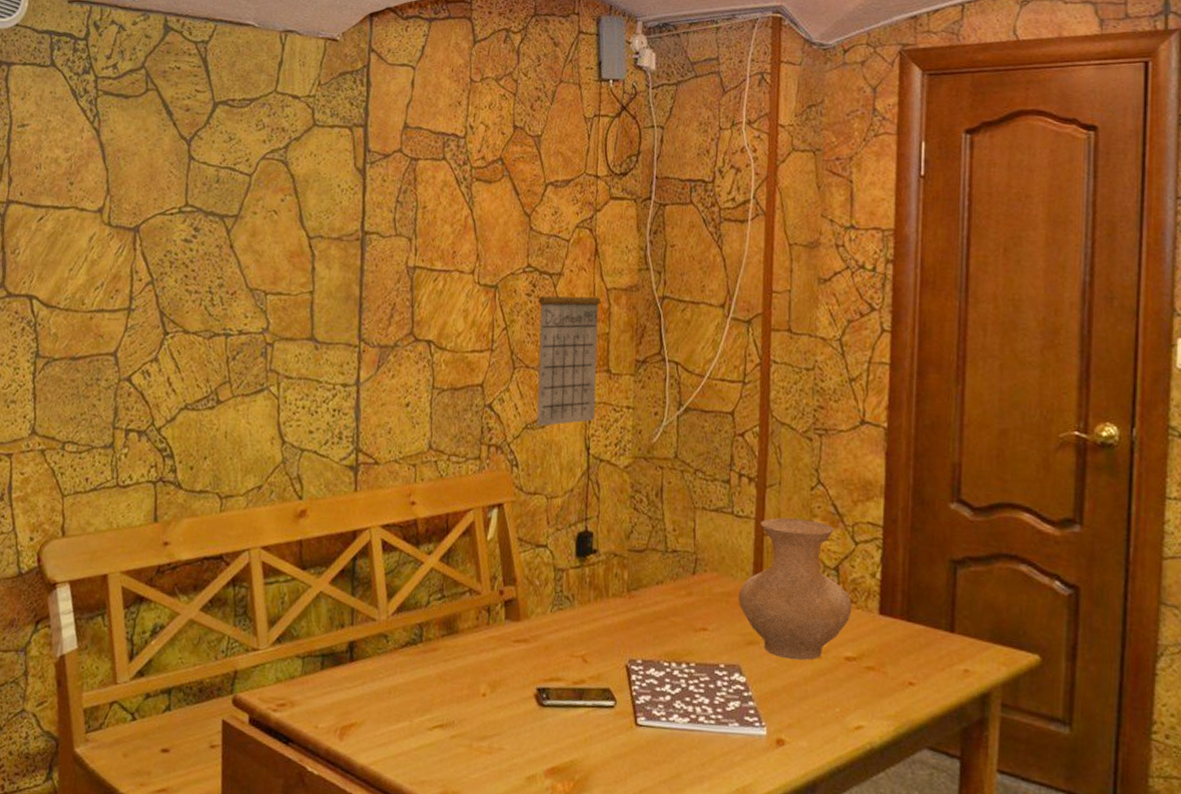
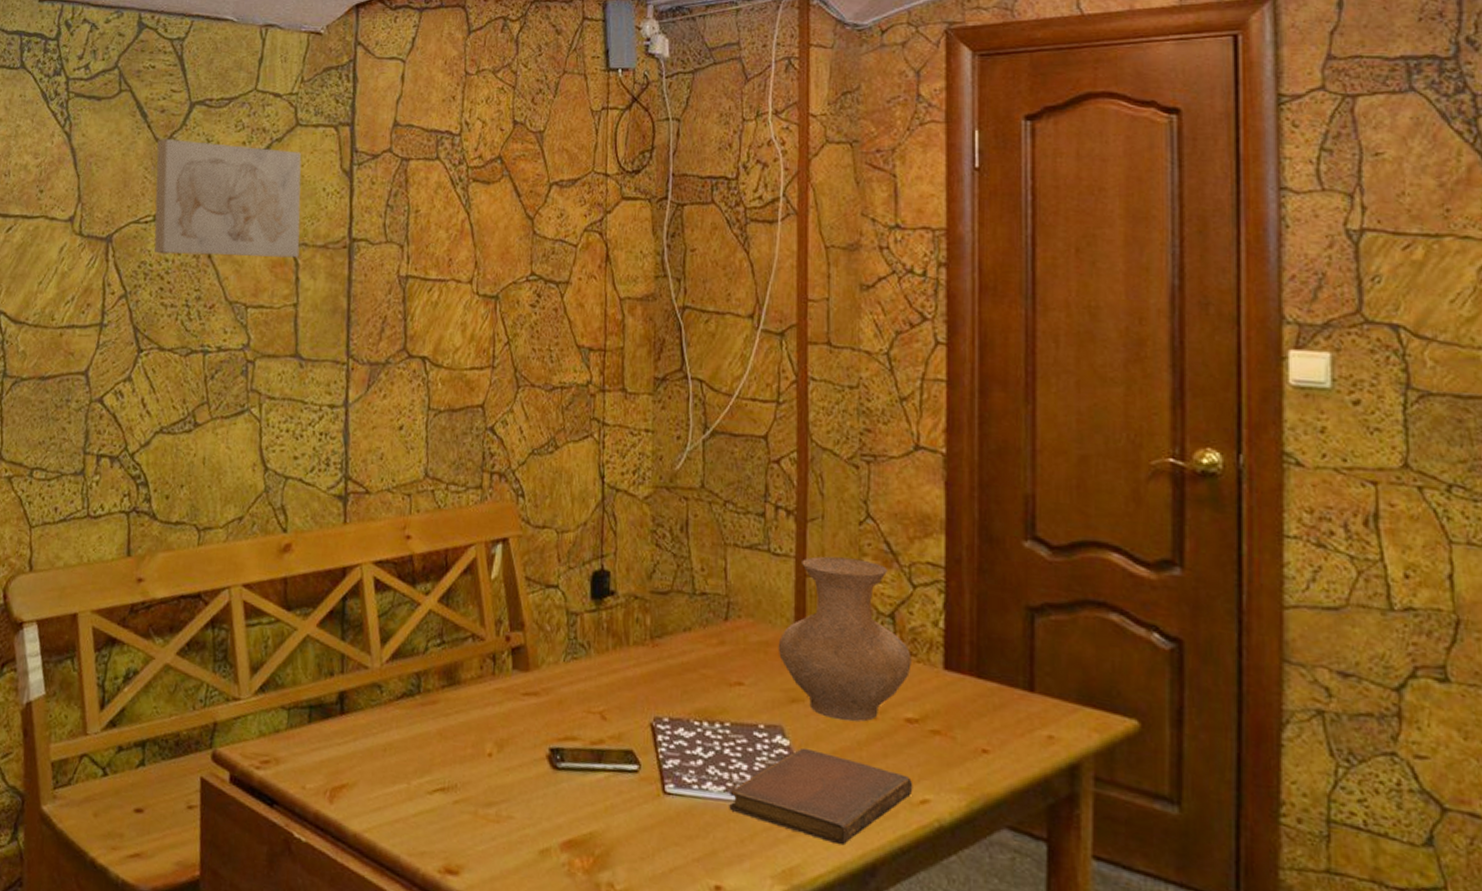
wall art: none [179,136,319,249] -> present [154,139,302,259]
calendar: present [536,267,602,427] -> none [544,275,615,452]
notebook: none [692,683,850,767] -> present [729,747,913,846]

